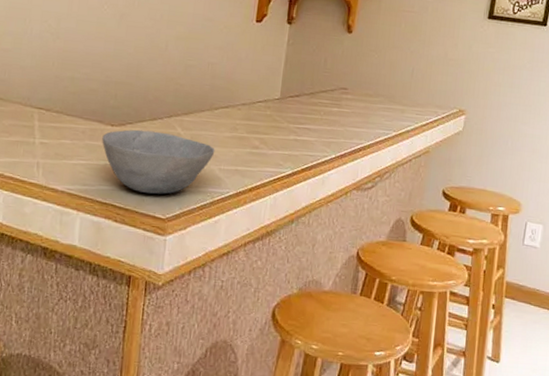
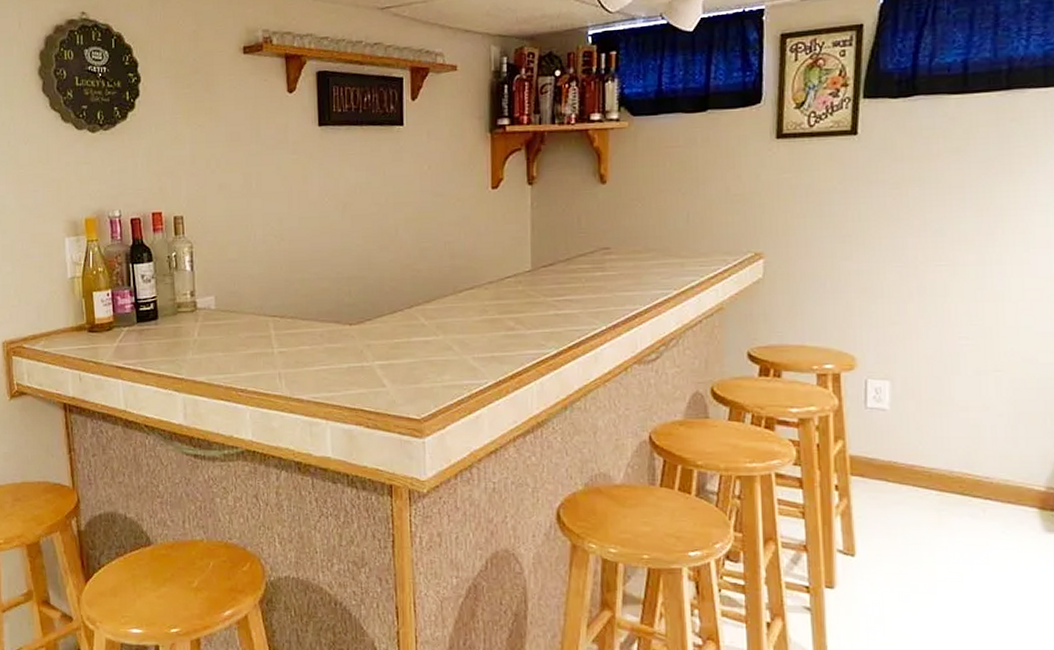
bowl: present [102,129,215,194] -> none [342,325,465,394]

